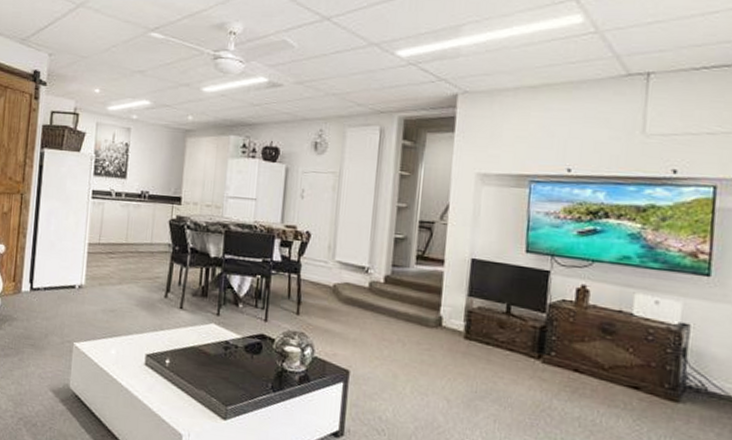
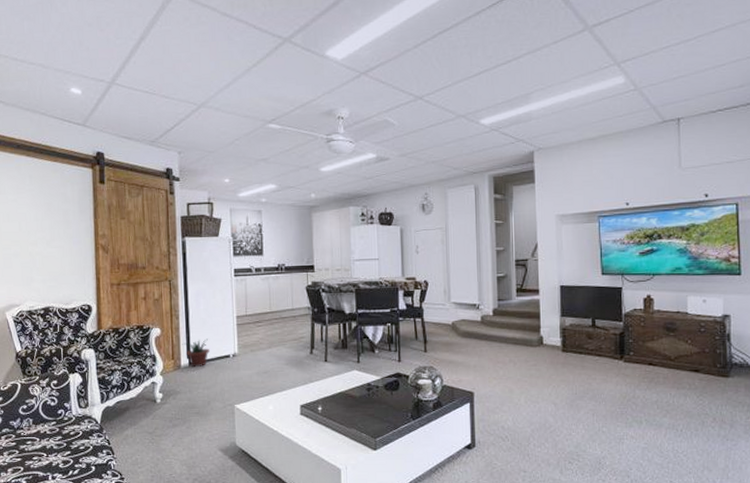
potted plant: none [25,264,54,295] -> present [182,339,209,368]

